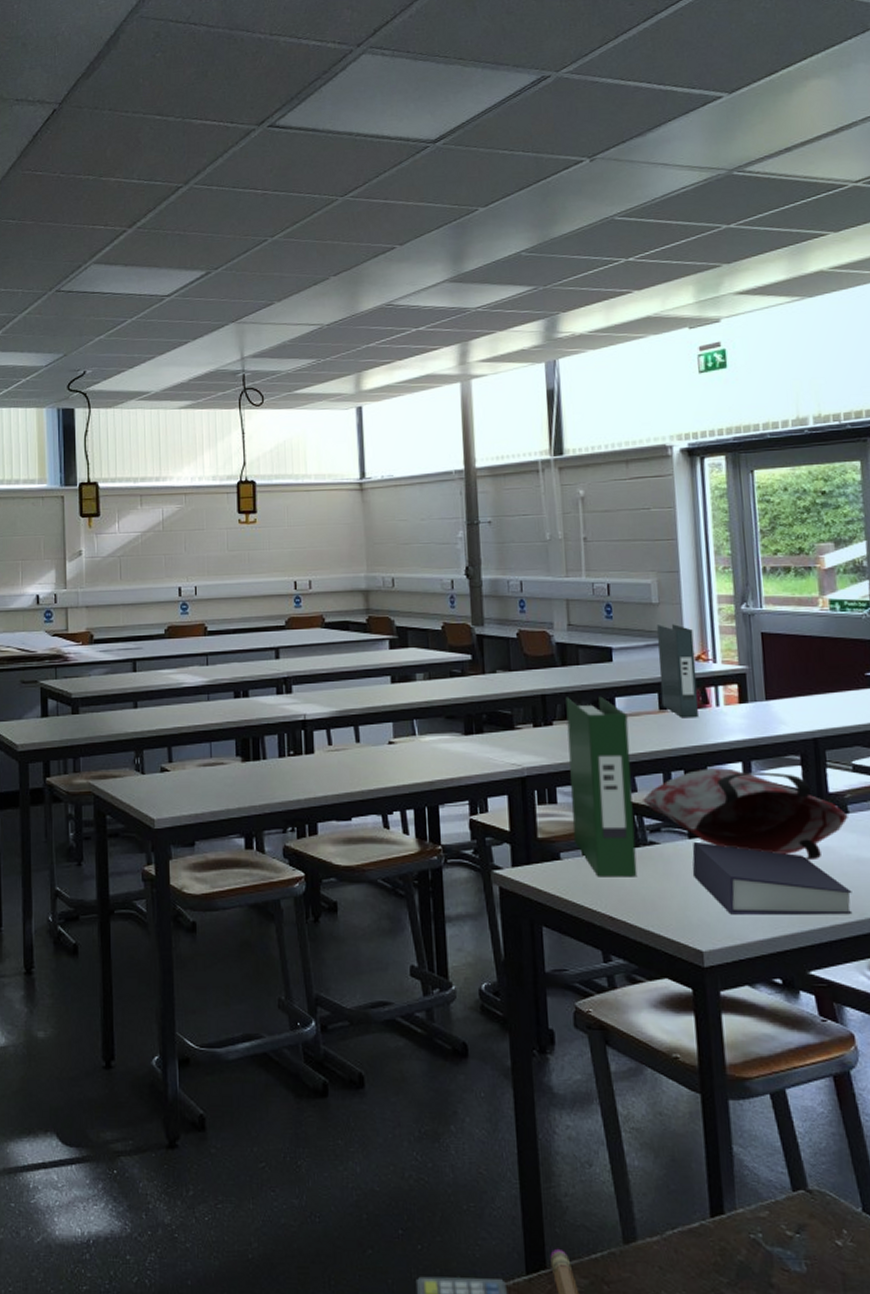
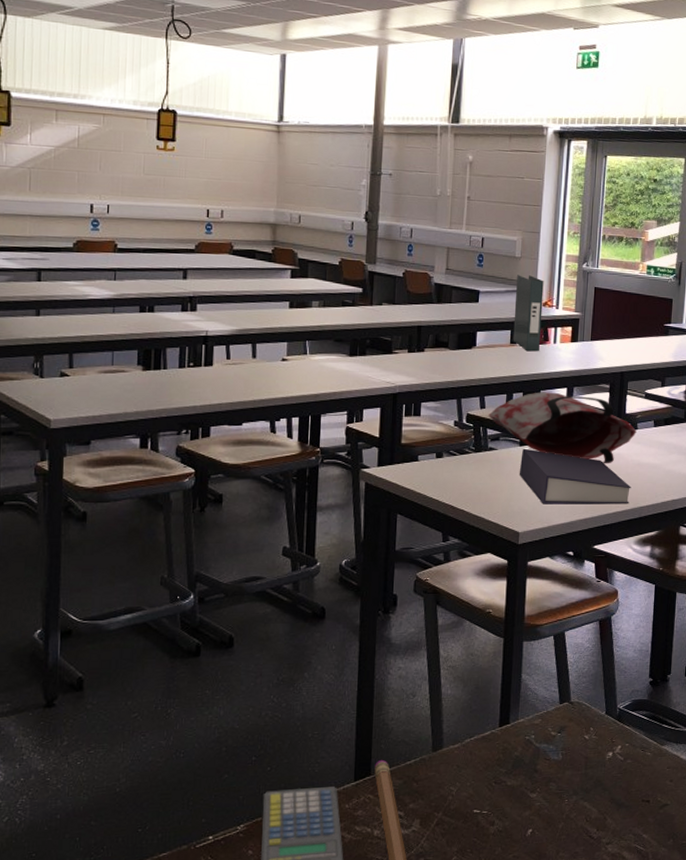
binder: present [565,696,638,877] -> none [430,329,485,475]

